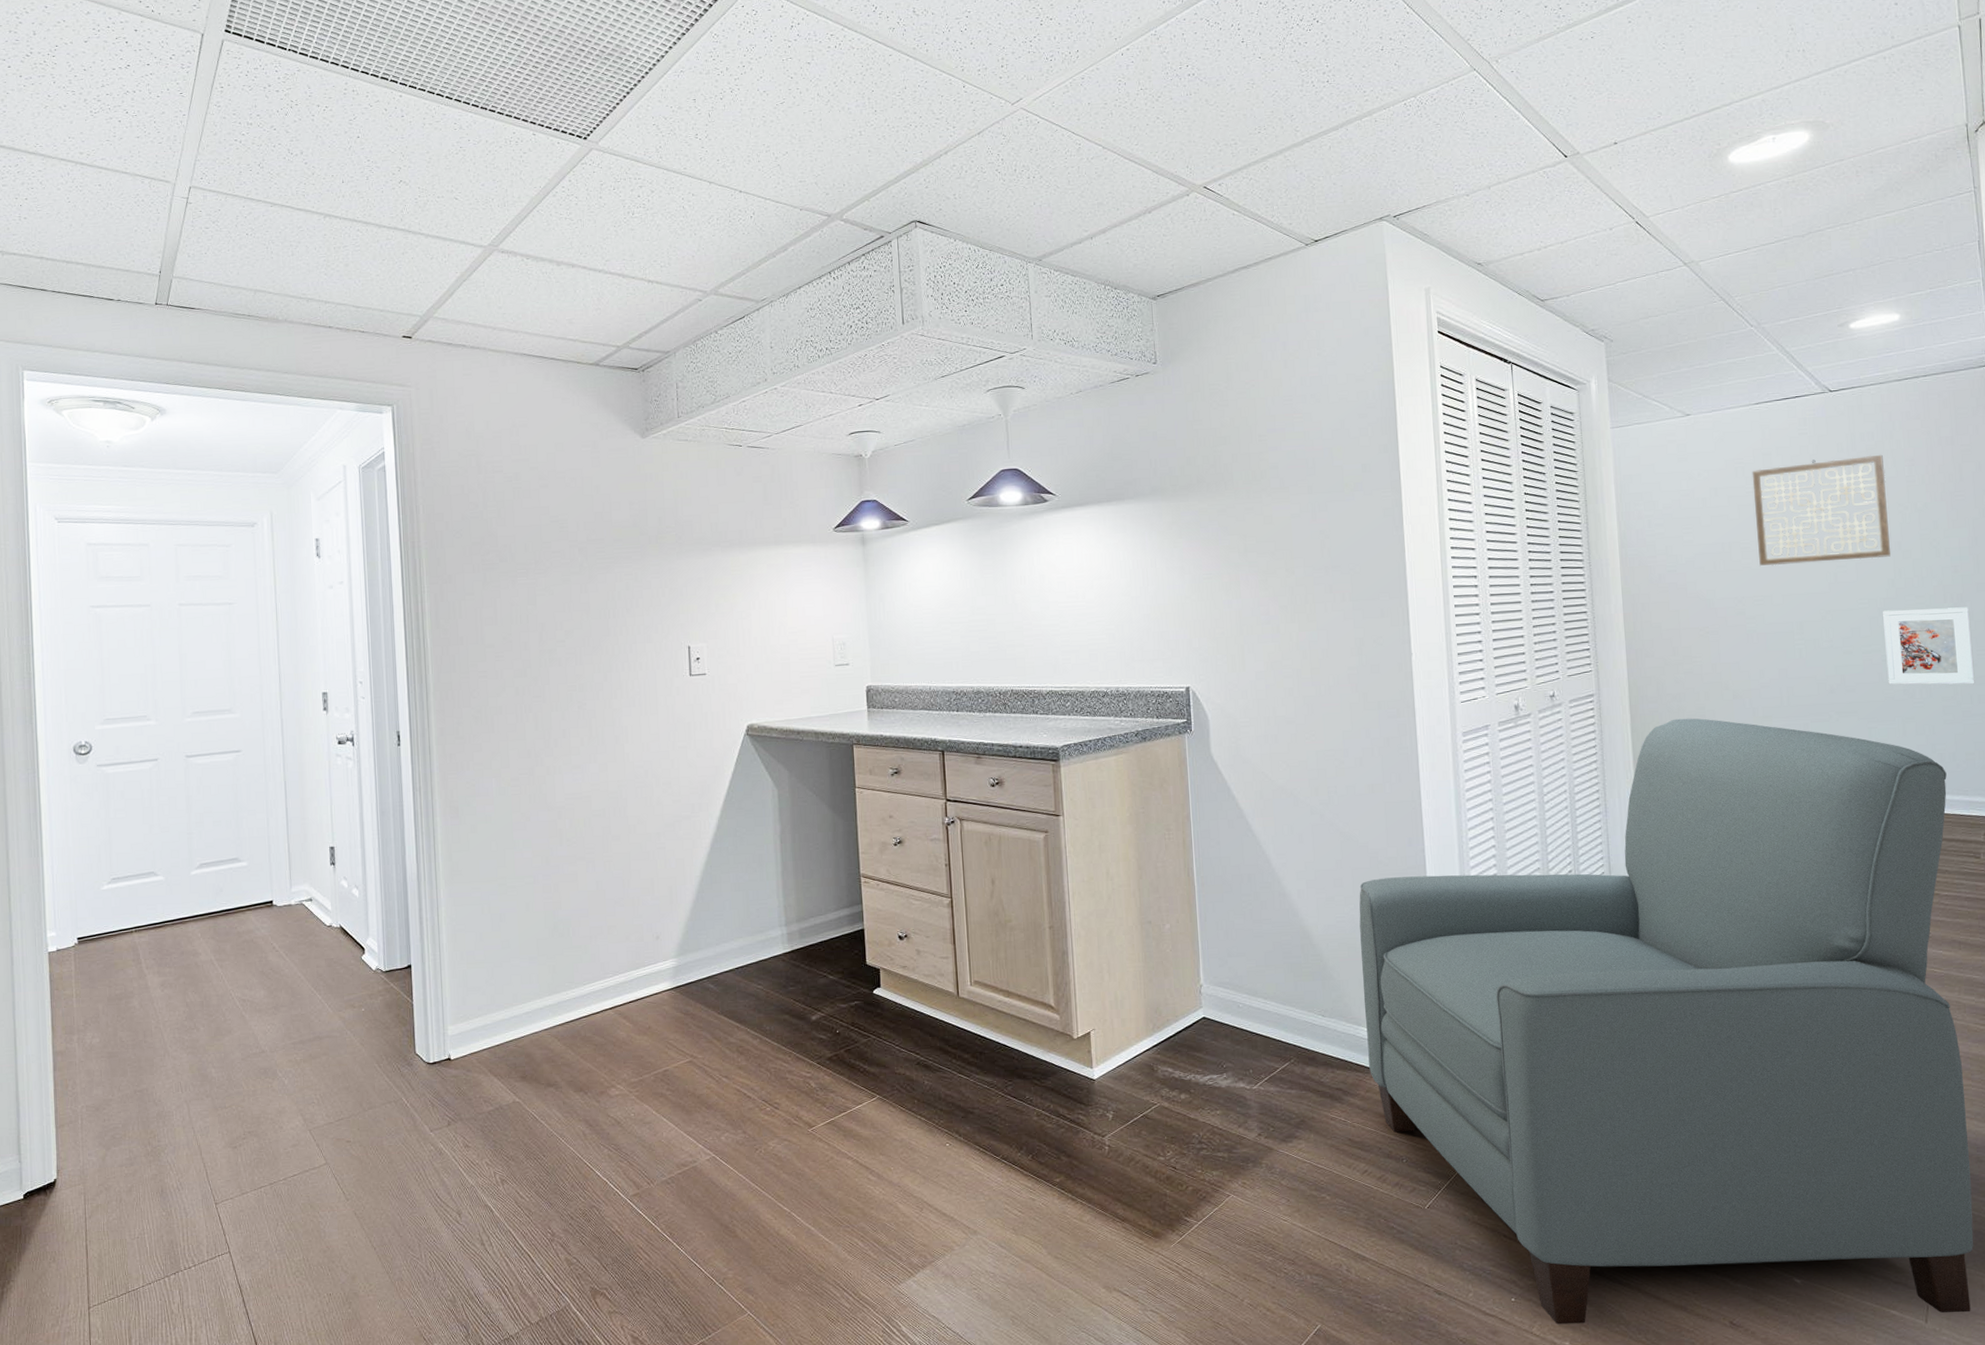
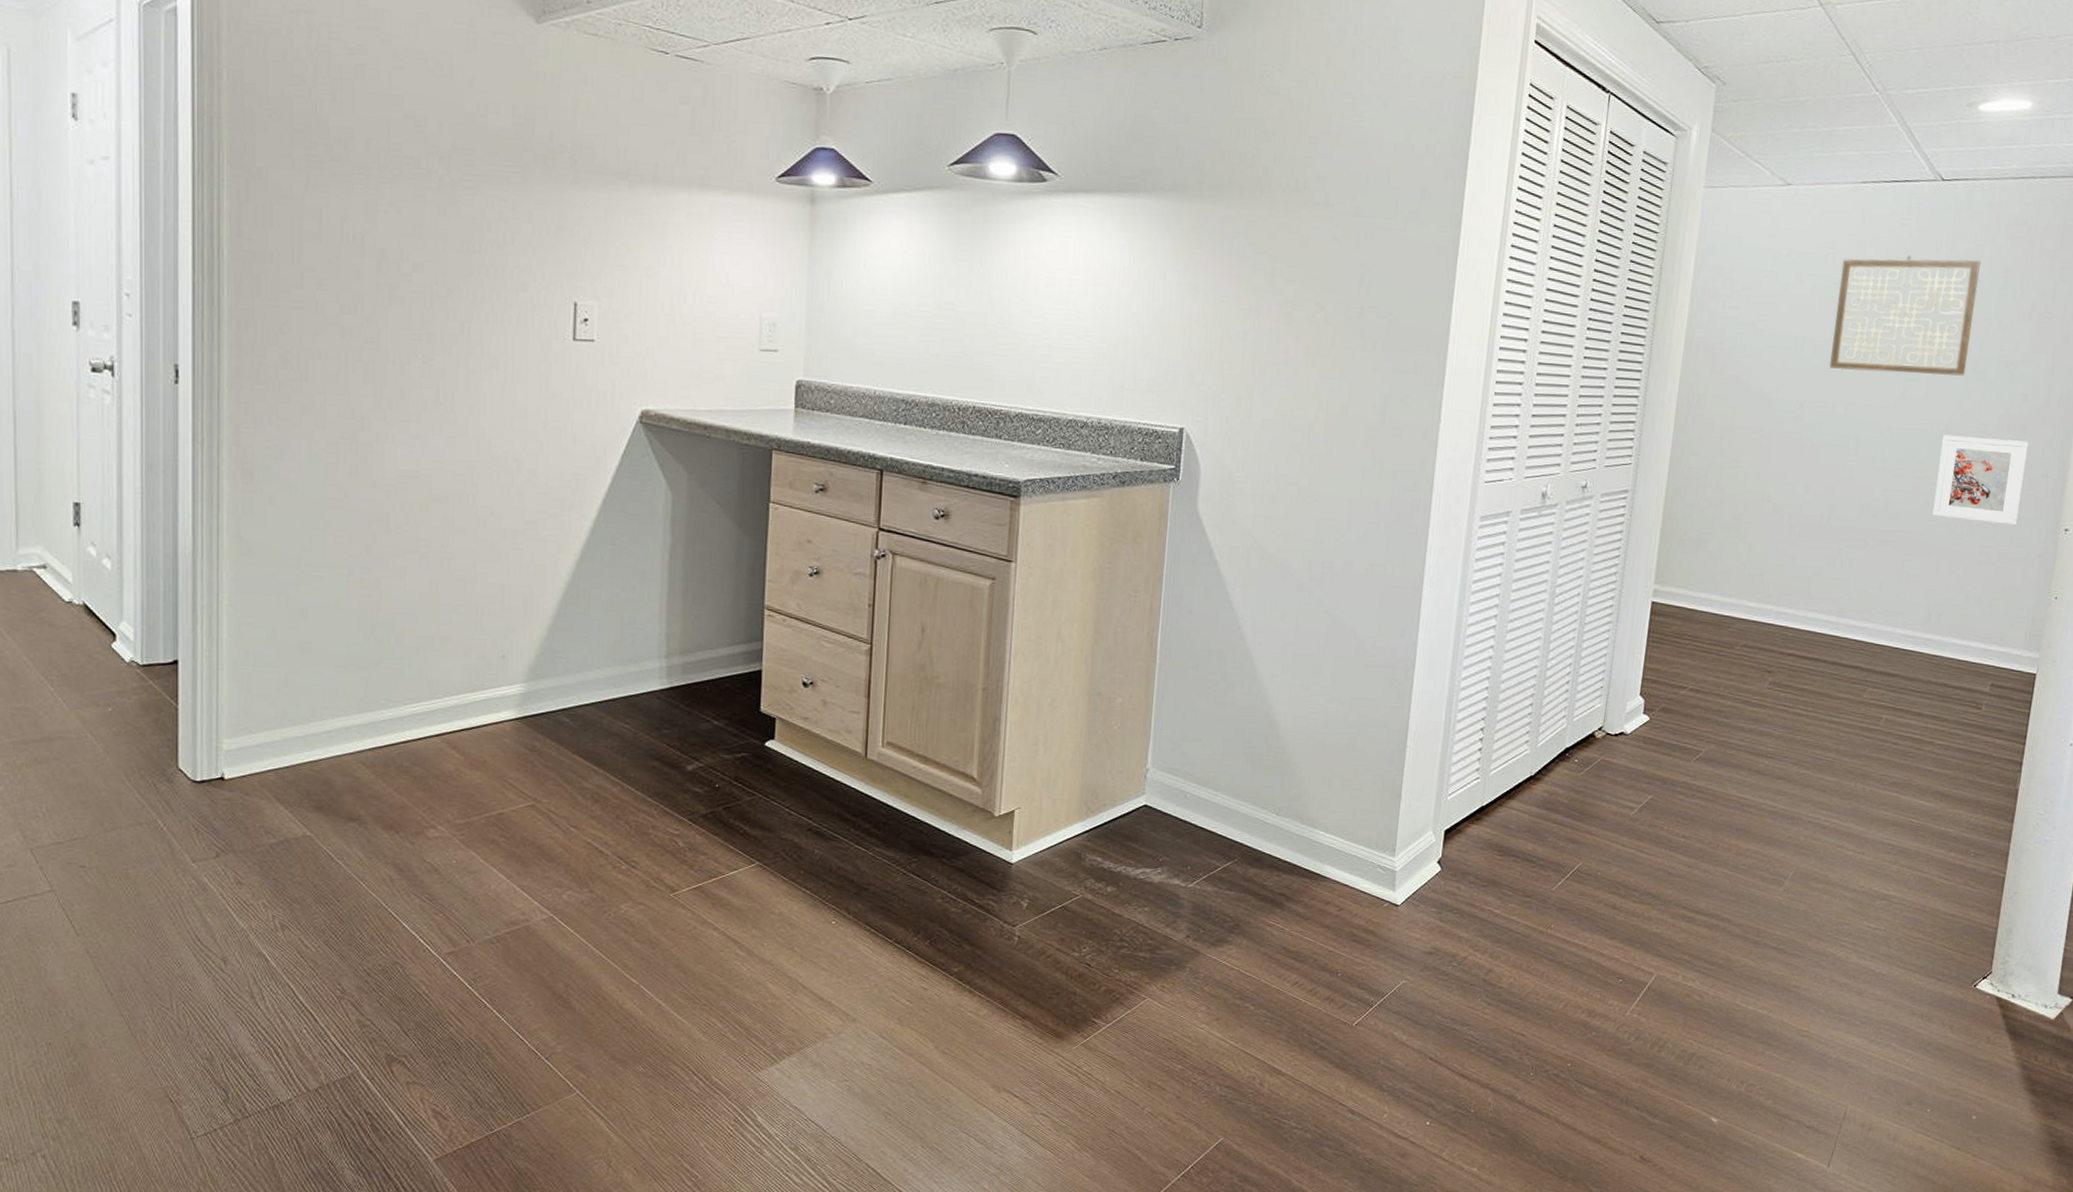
chair: present [1359,718,1974,1325] -> none [1318,527,1969,1159]

